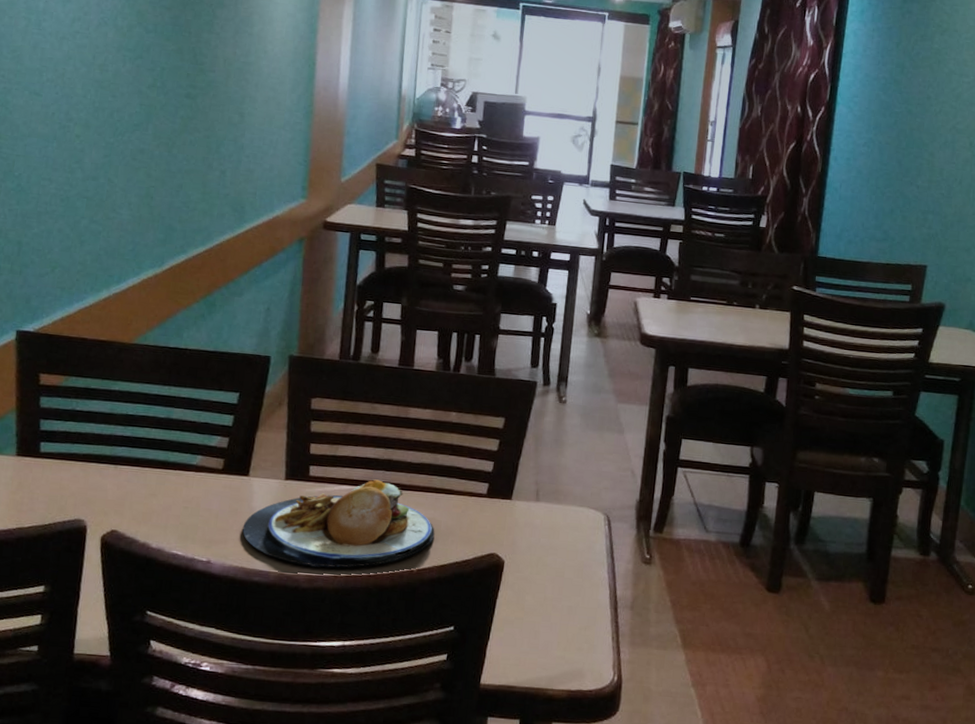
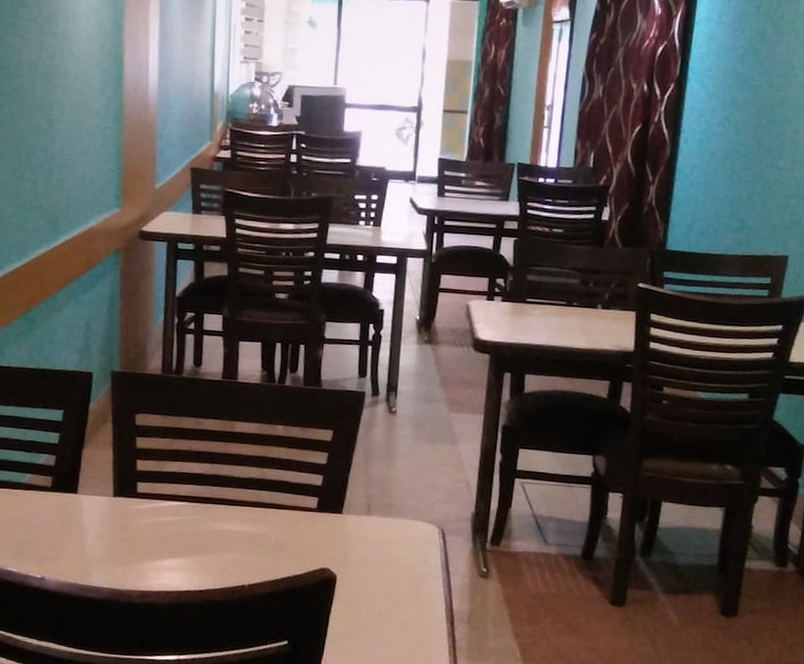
plate: present [242,479,435,569] -> none [74,495,265,584]

